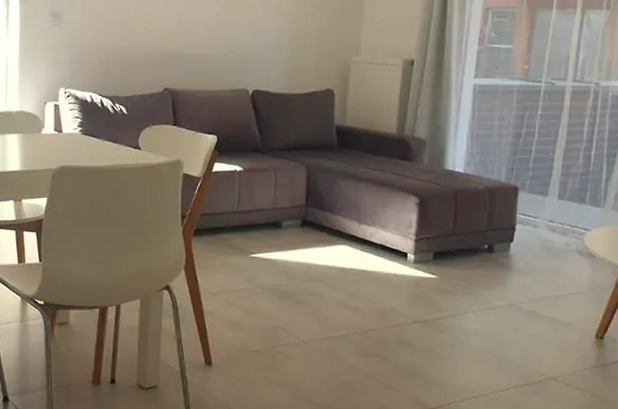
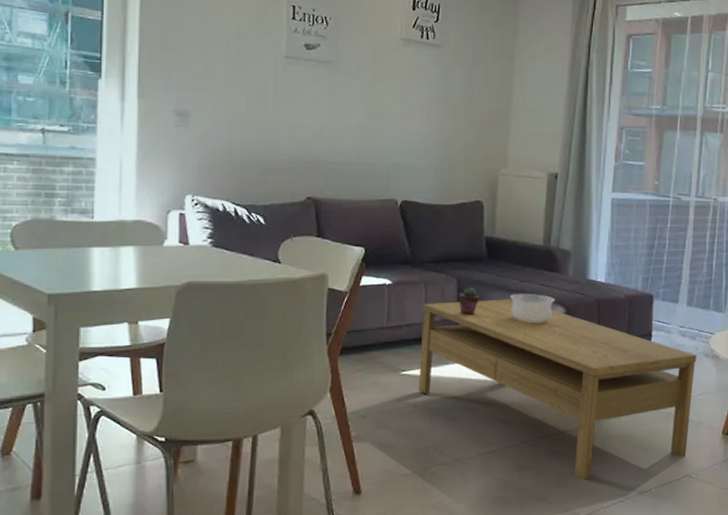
coffee table: none [266,187,567,372] -> present [418,299,696,480]
potted succulent: none [308,175,330,203] -> present [459,287,480,316]
decorative bowl: none [360,183,409,213] -> present [510,294,556,324]

